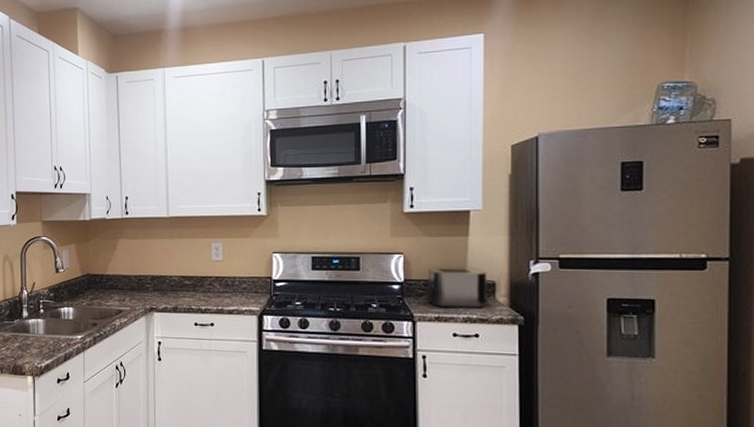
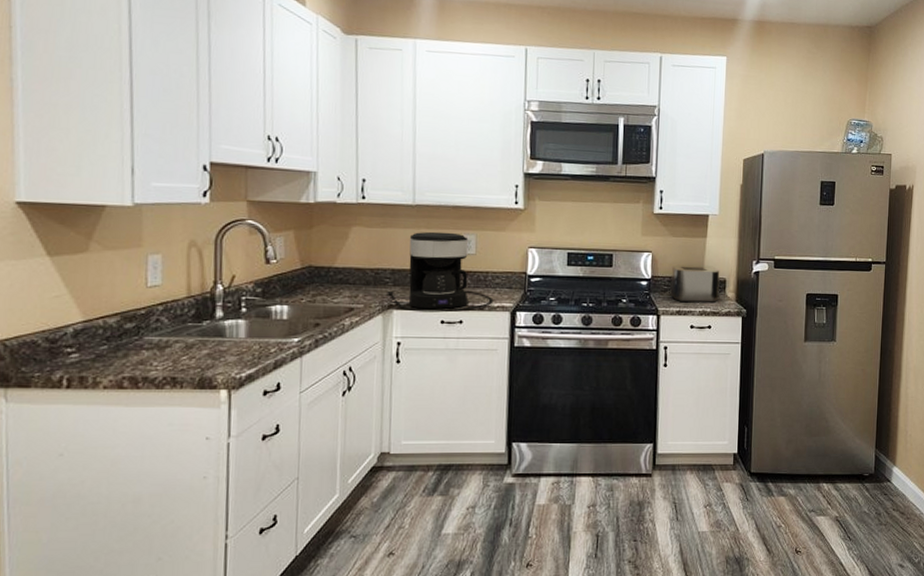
coffee maker: none [148,240,240,316] -> present [387,231,492,313]

